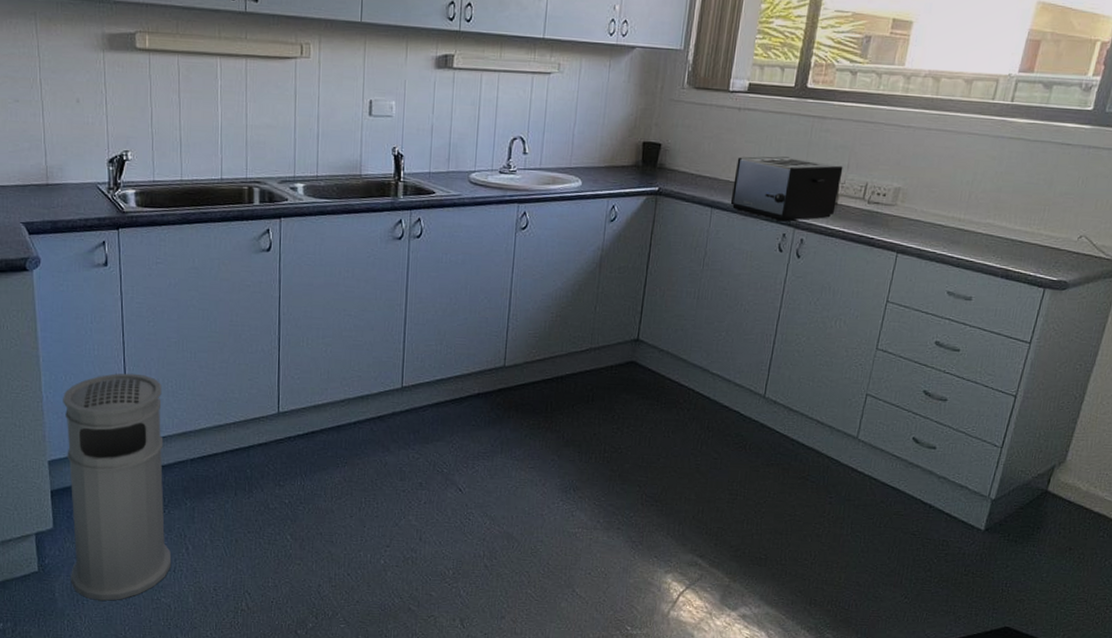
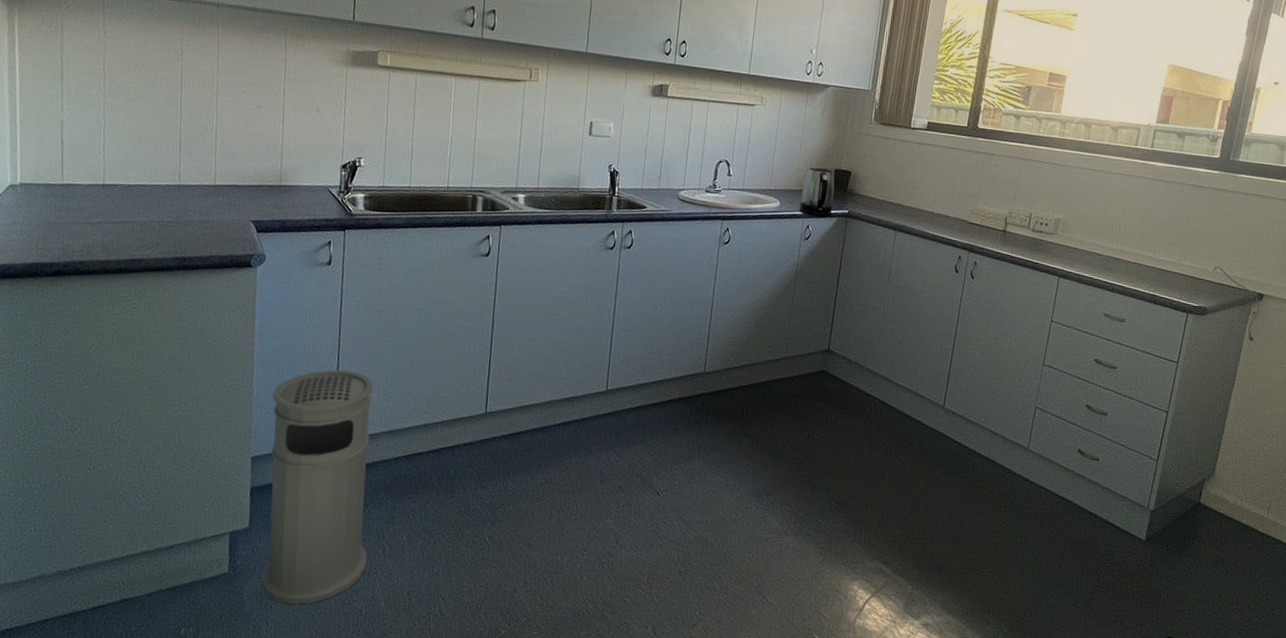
kettle: none [602,140,643,195] -> present [798,166,835,217]
toaster: present [730,156,843,222] -> none [912,186,1010,246]

